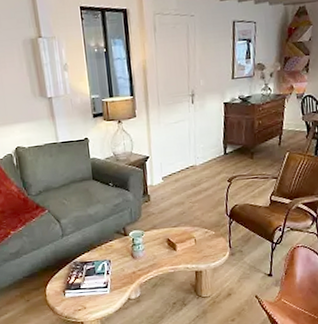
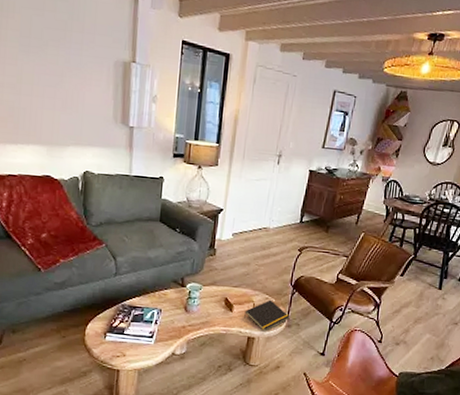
notepad: none [188,232,232,264] -> present [244,300,290,332]

